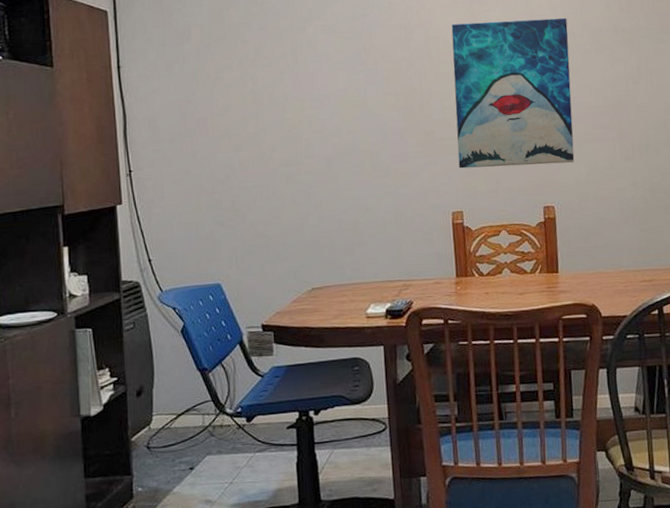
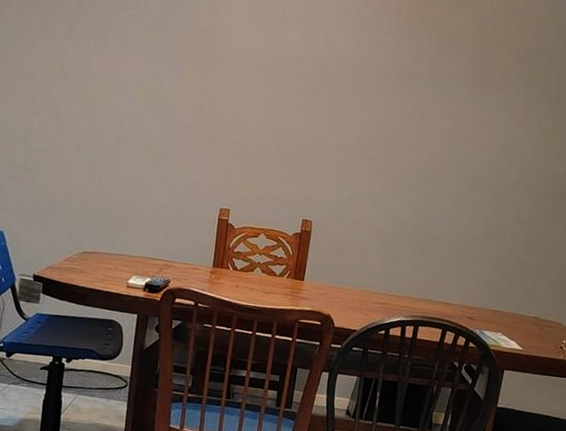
wall art: present [451,17,575,169] -> none [234,37,358,185]

